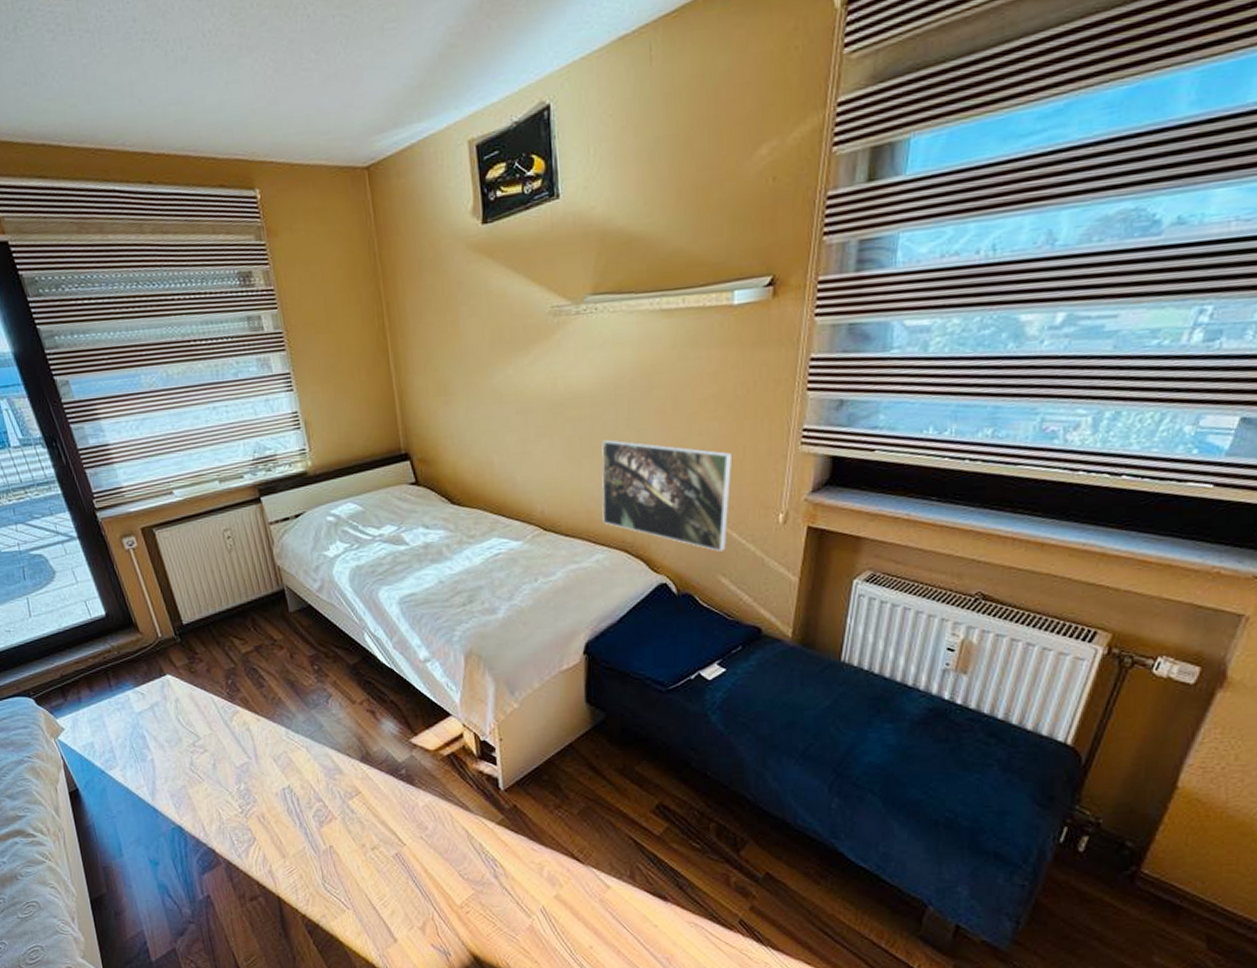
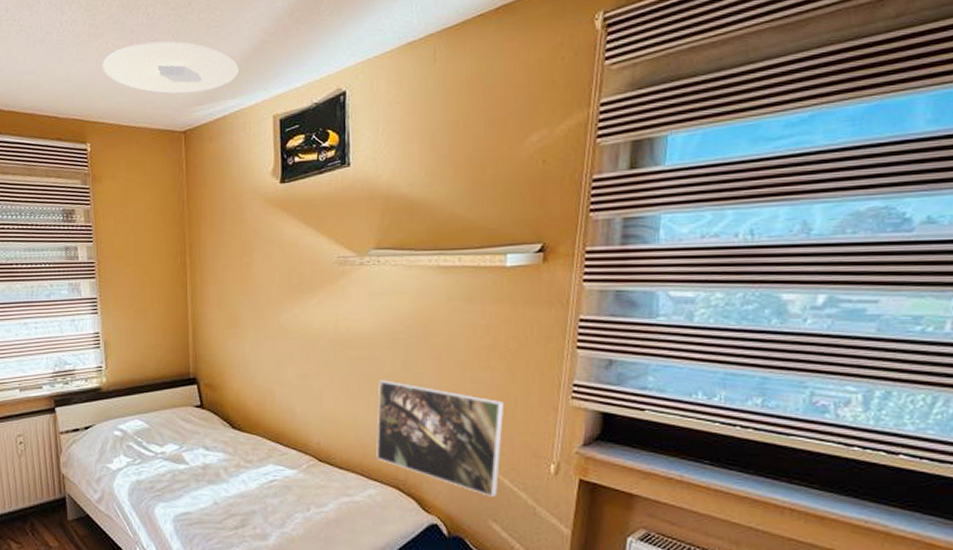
ceiling light: none [260,50,424,121] -> present [102,41,239,94]

